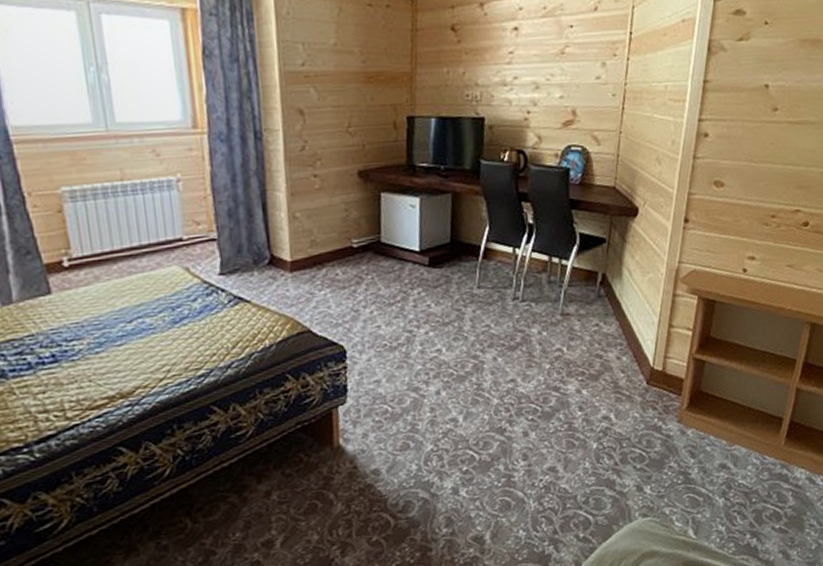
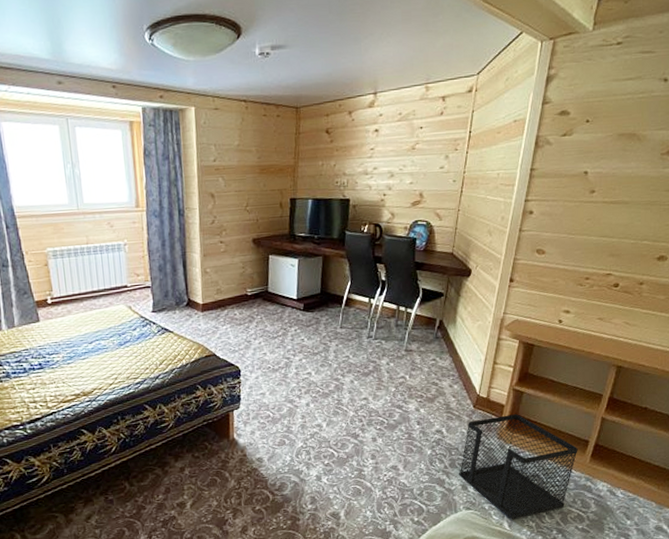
wastebasket: none [632,389,771,526] -> present [459,414,578,520]

